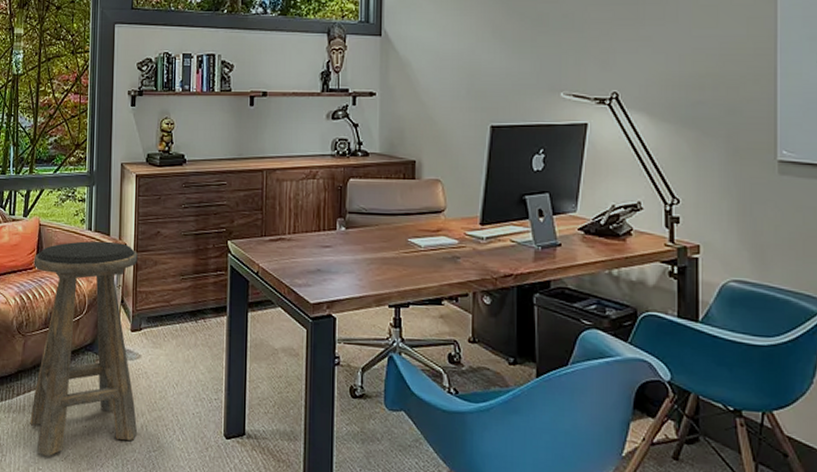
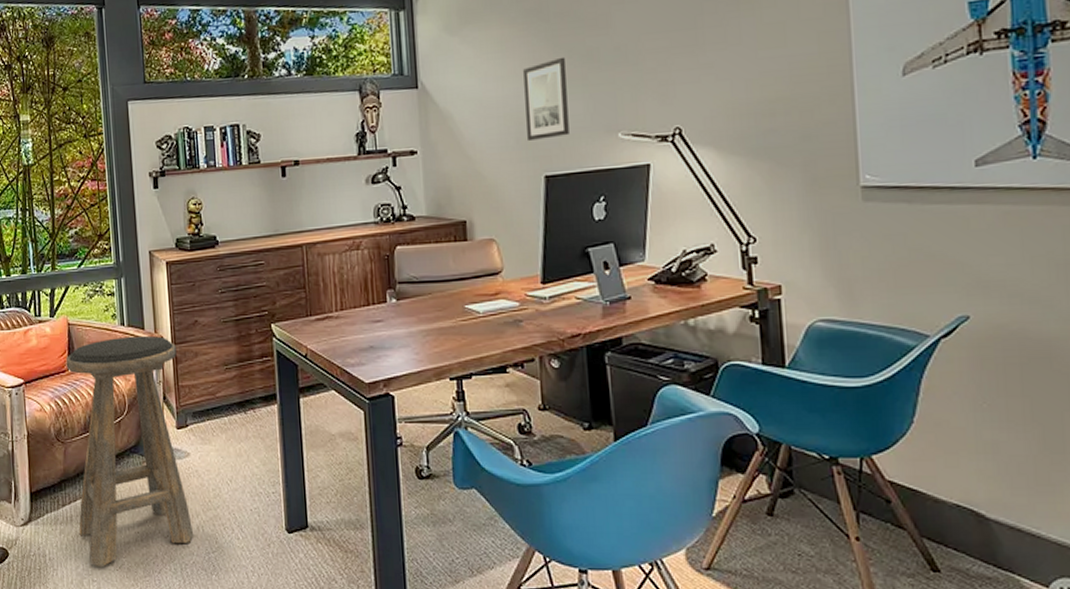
wall art: none [478,19,517,92] -> present [523,56,569,140]

